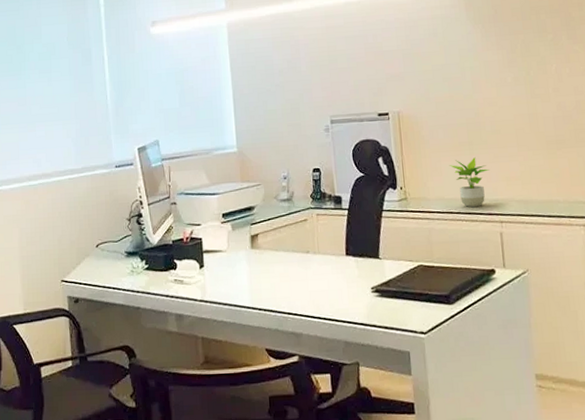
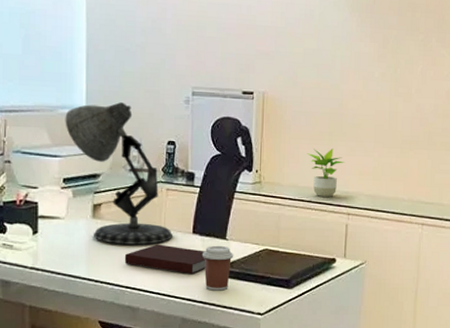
desk lamp: none [219,138,328,272] -> present [65,102,174,245]
notebook: none [283,268,363,297] -> present [124,244,206,275]
coffee cup: none [357,265,389,312] -> present [201,245,234,291]

